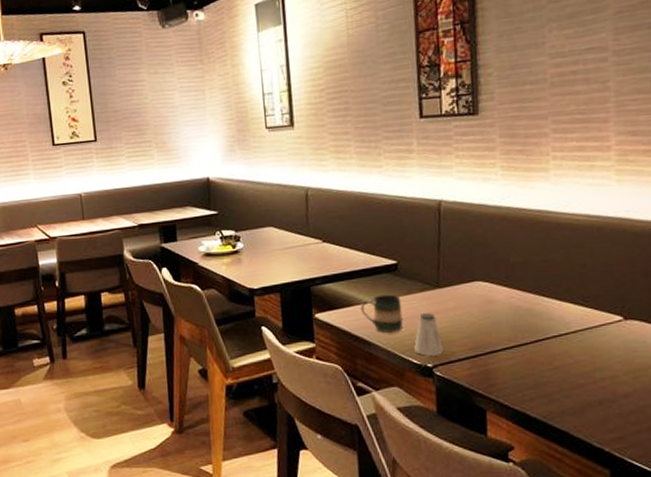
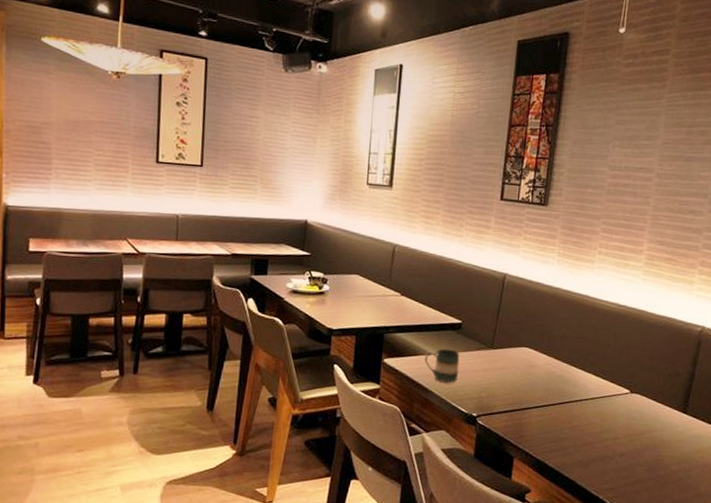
saltshaker: present [414,313,443,356] -> none [464,369,488,407]

